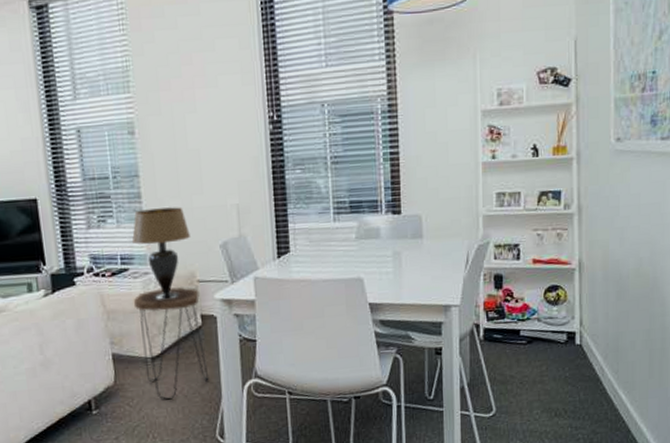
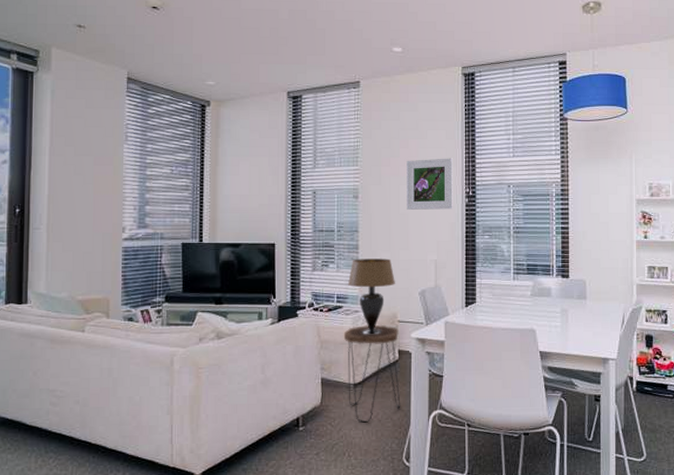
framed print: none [191,74,254,144] -> present [407,158,453,210]

